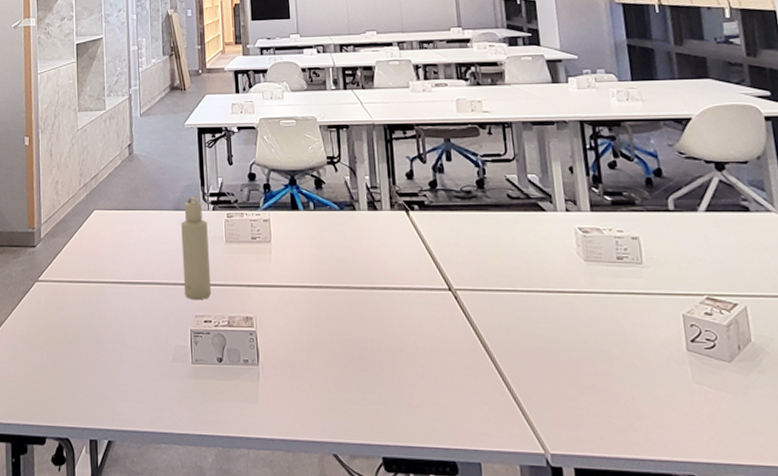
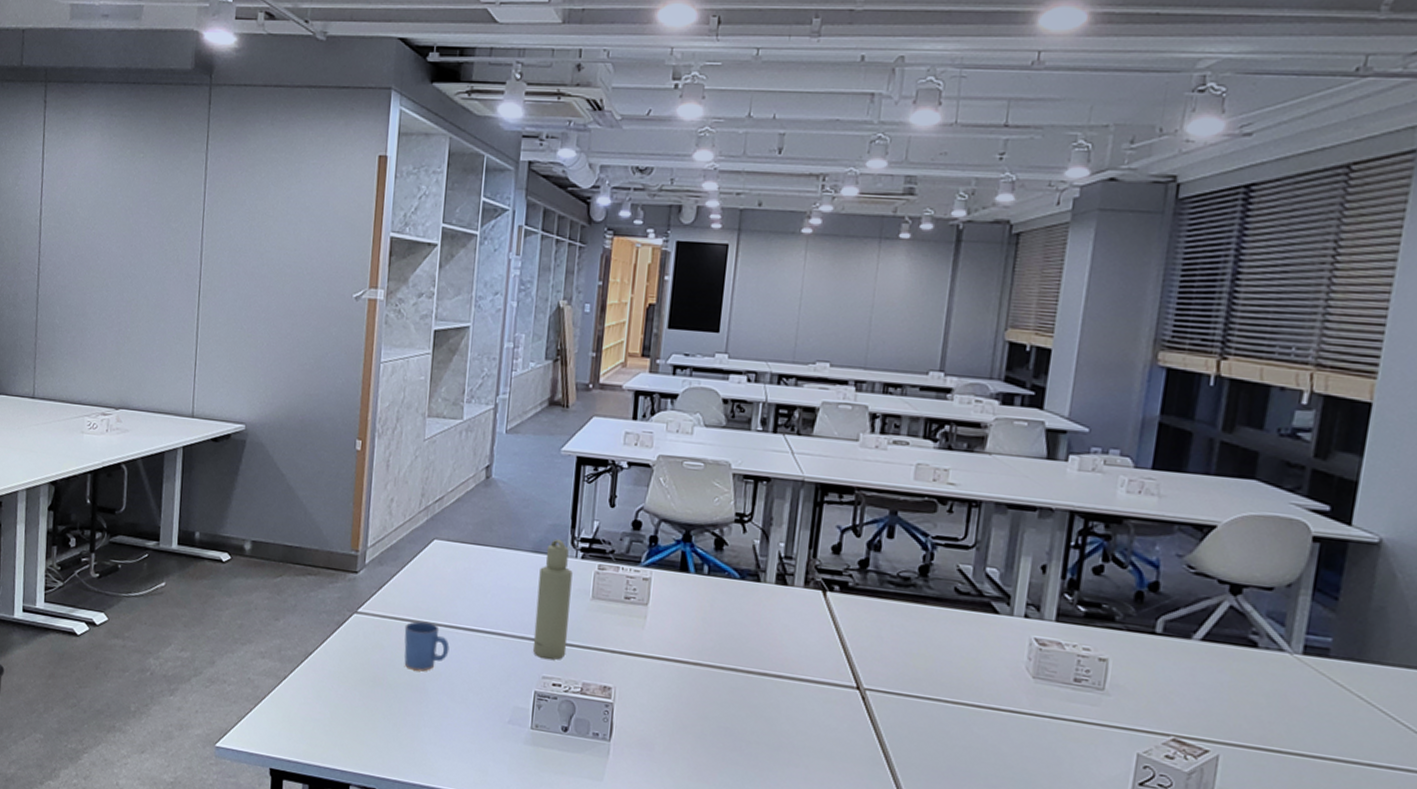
mug: none [78,281,117,325] -> present [404,621,450,672]

